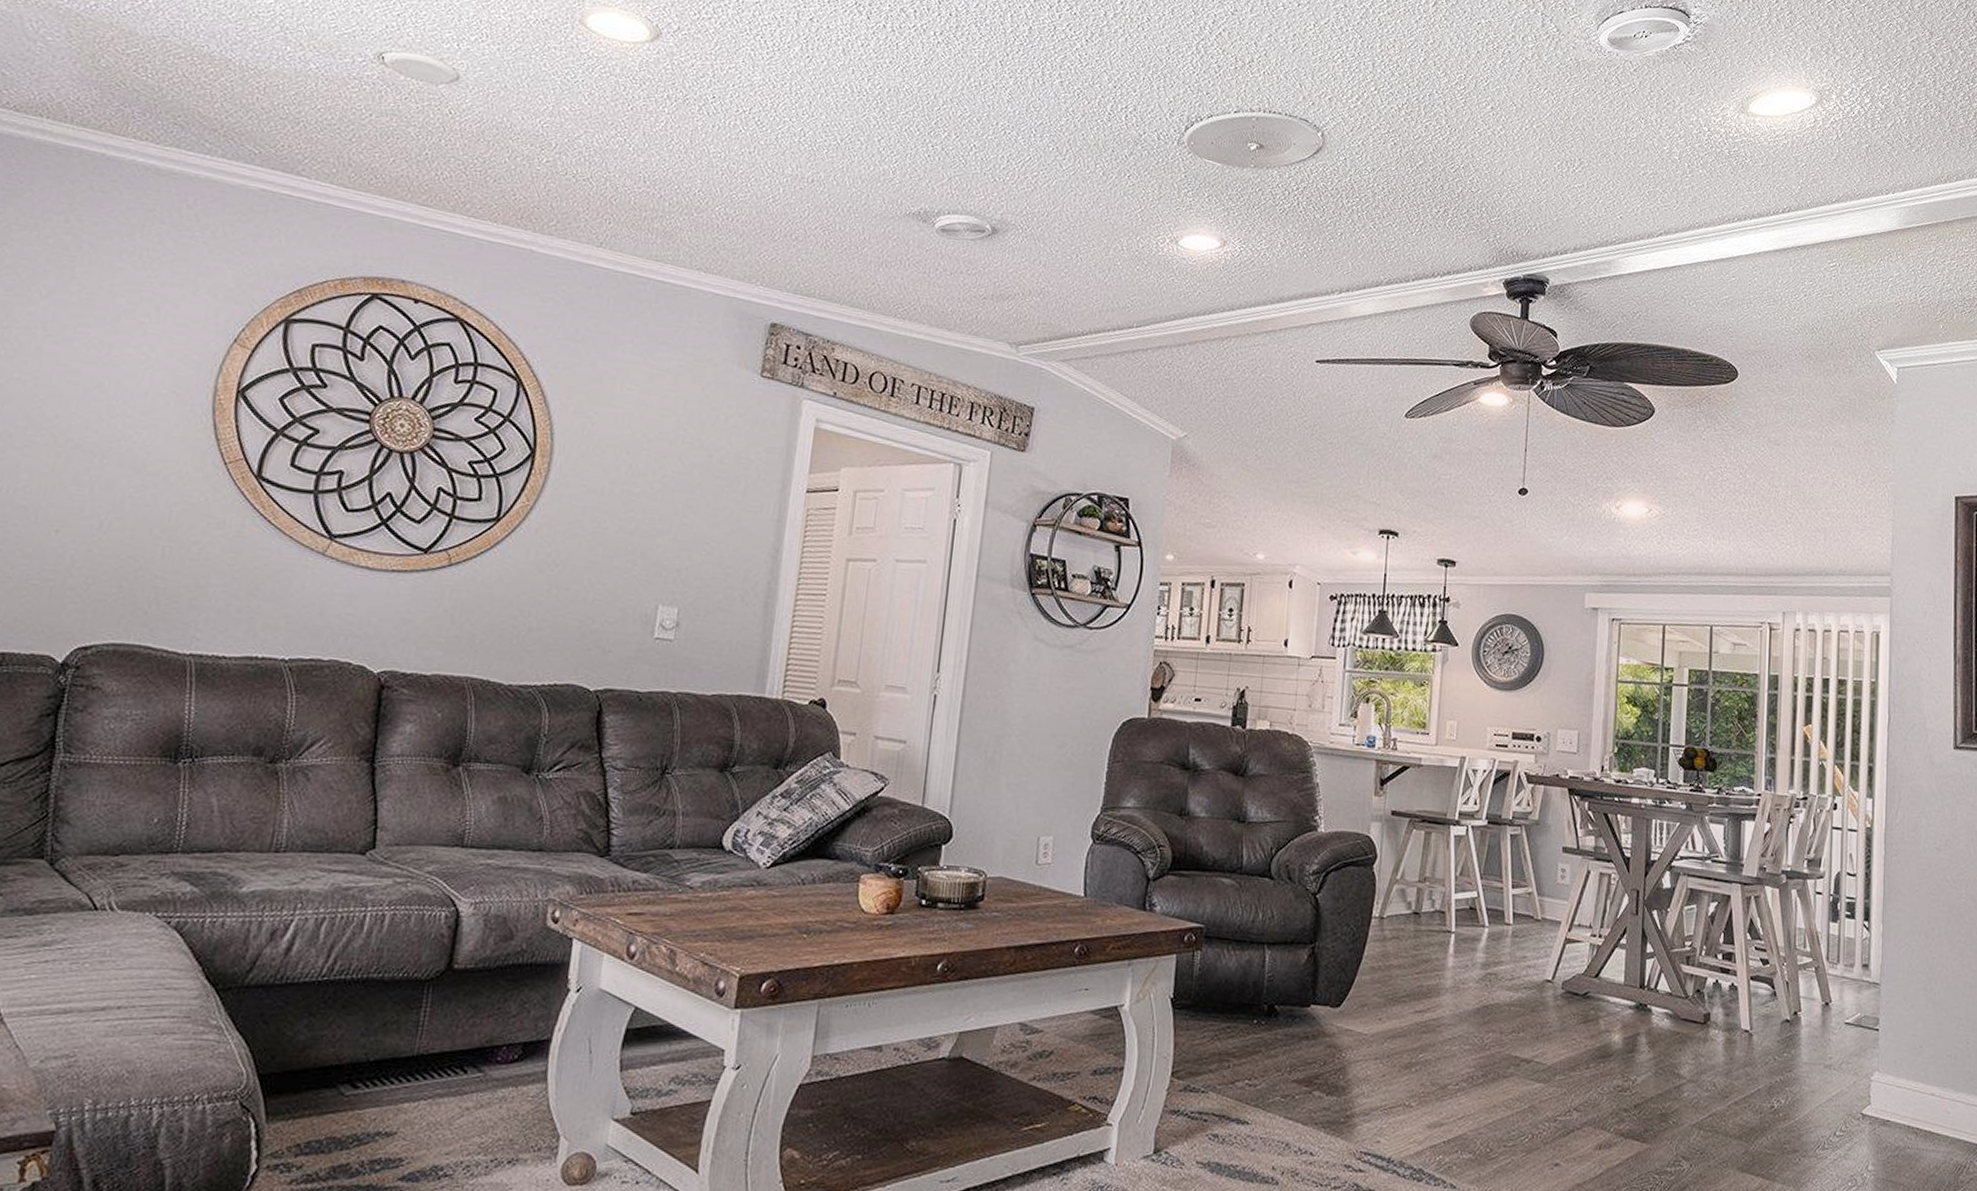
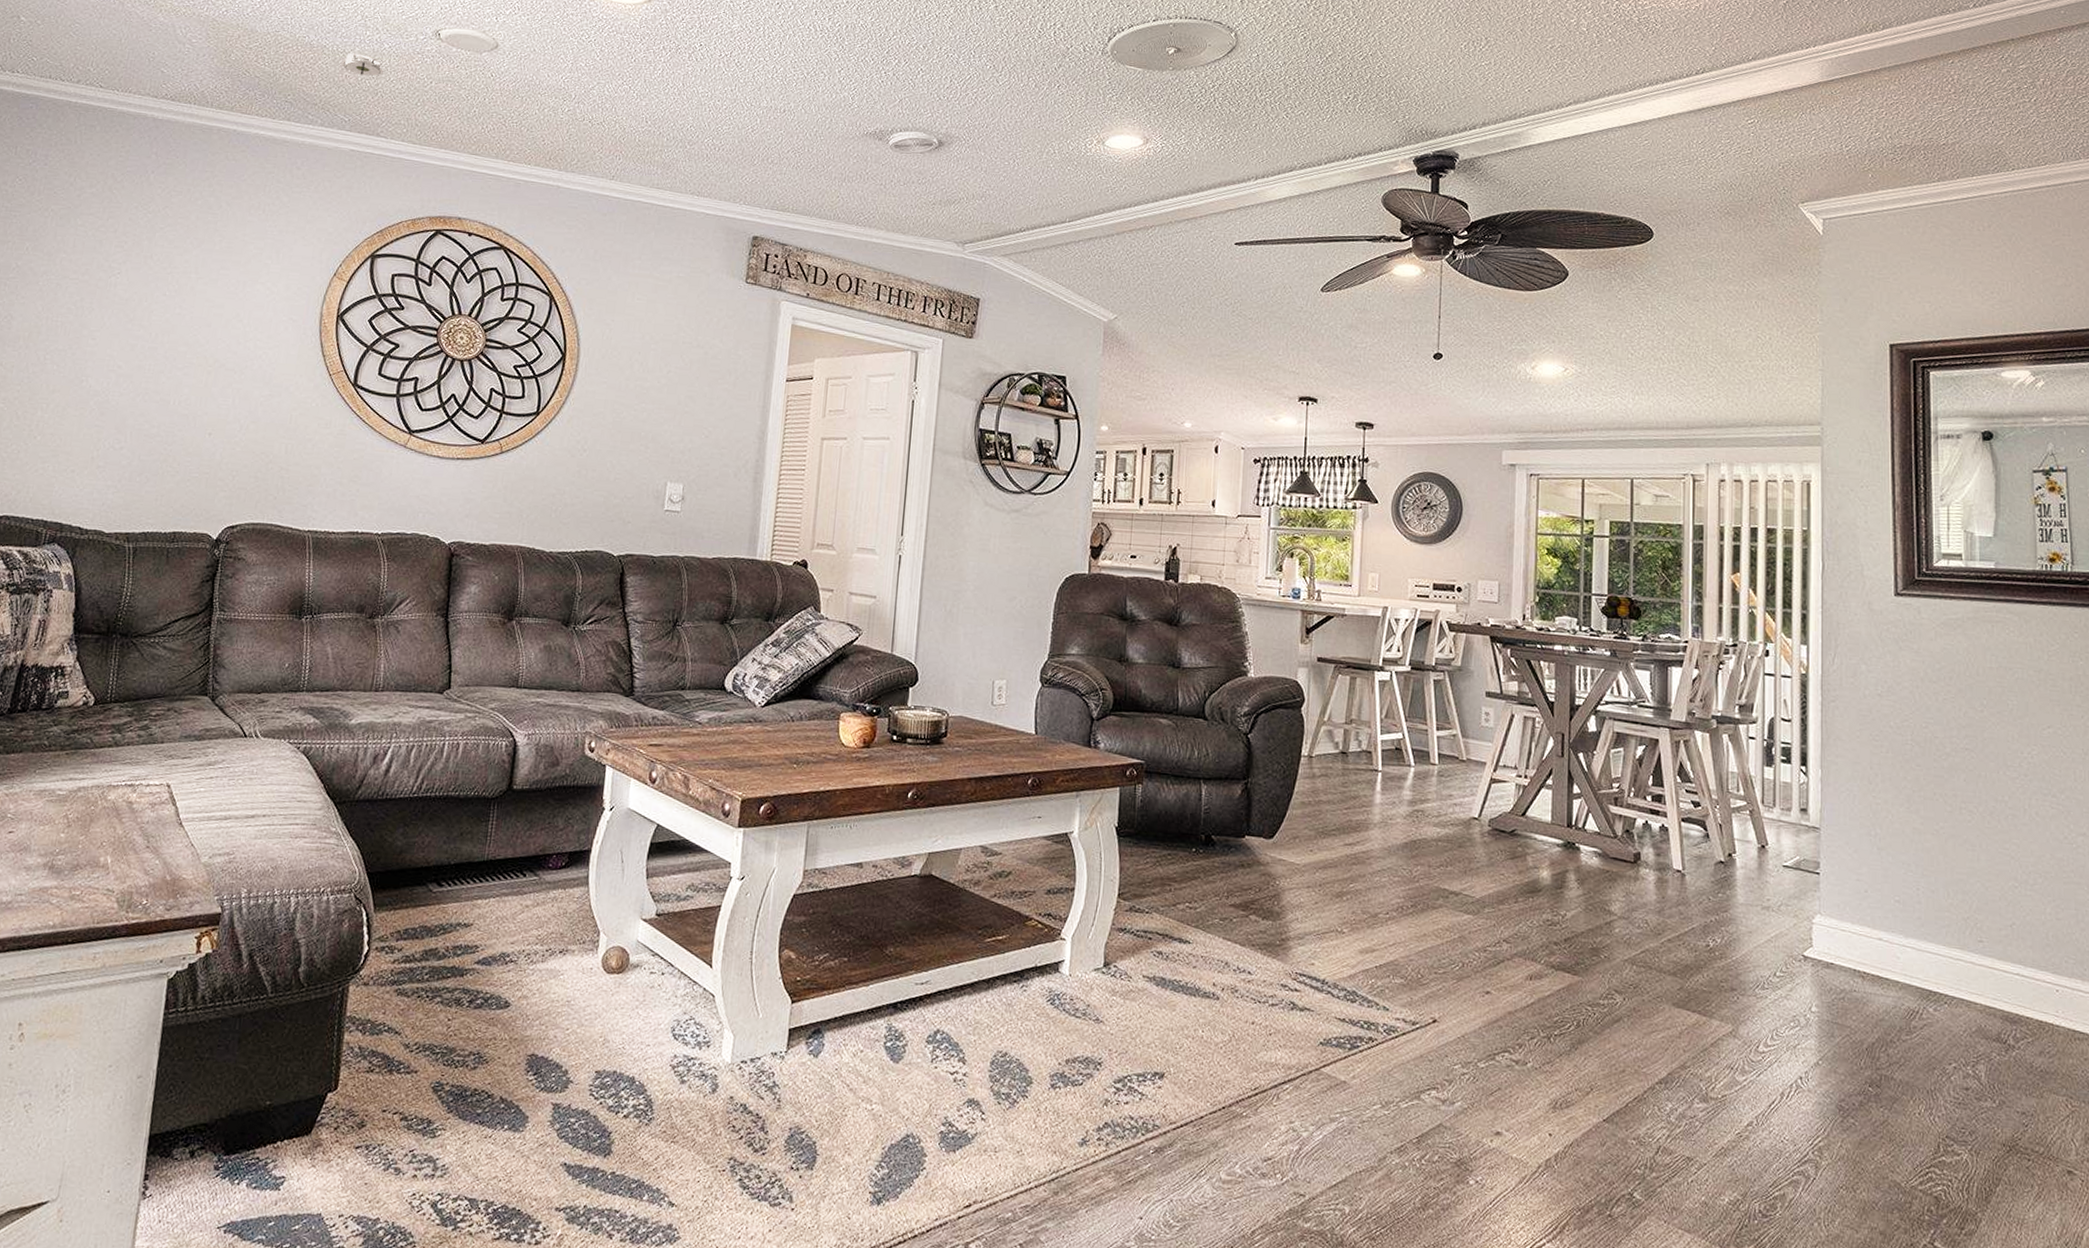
smoke detector: none [250,70,308,102] -> present [340,53,383,76]

